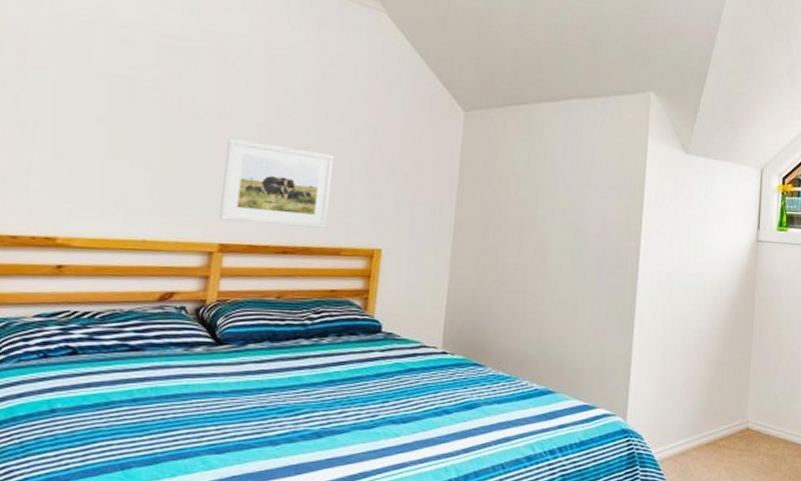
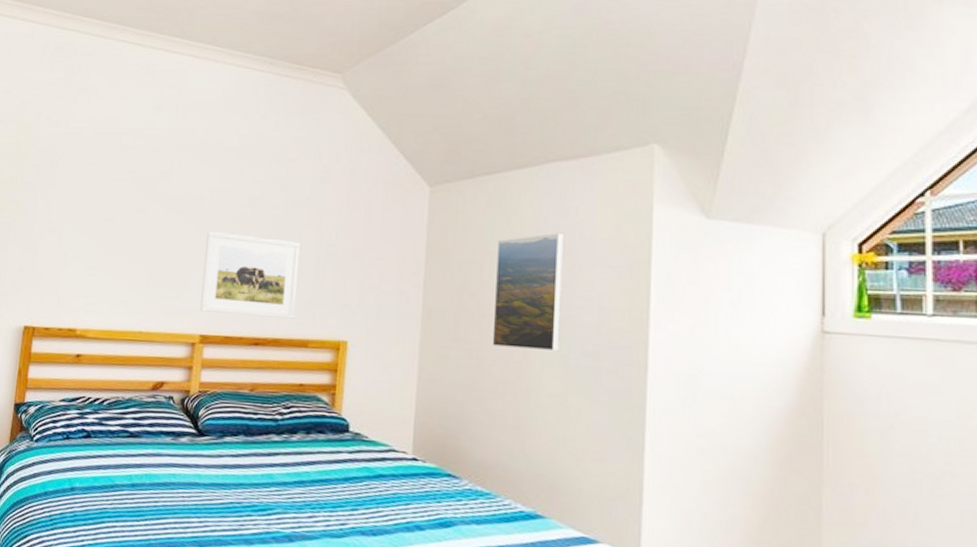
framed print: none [516,158,580,257] -> present [492,232,565,352]

